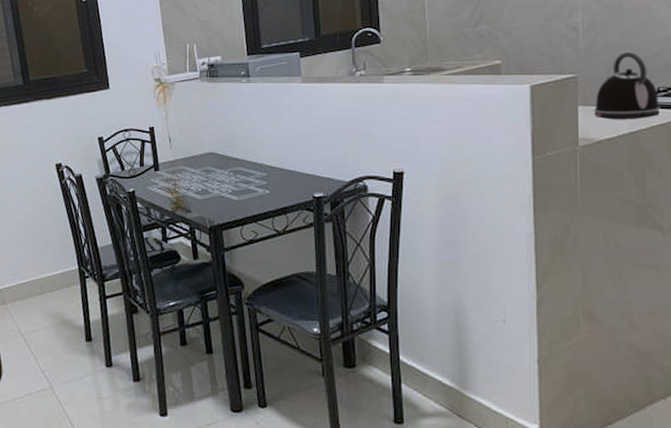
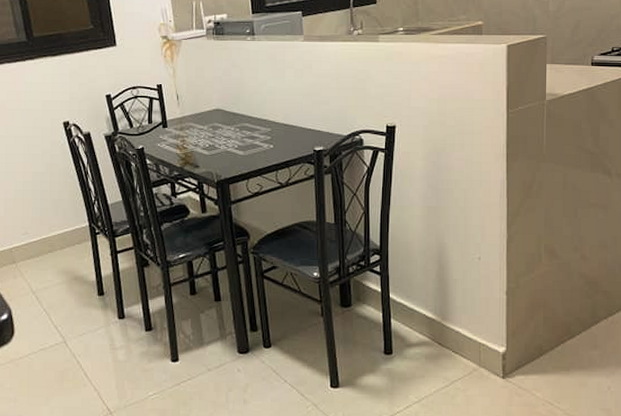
kettle: present [594,52,661,119] -> none [560,15,614,76]

